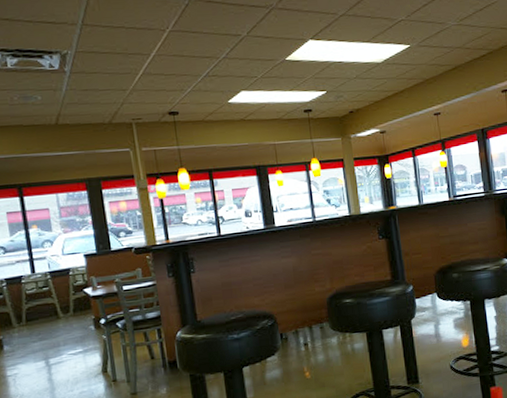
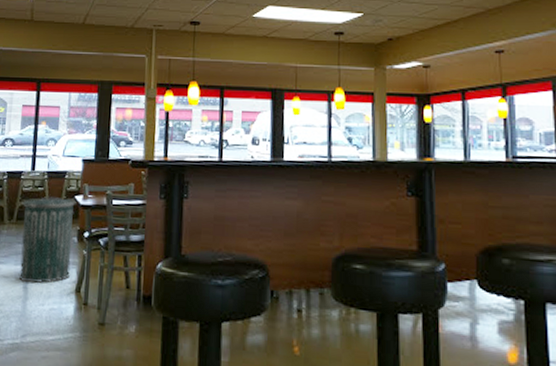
trash can: none [28,293,95,375] -> present [18,196,76,284]

